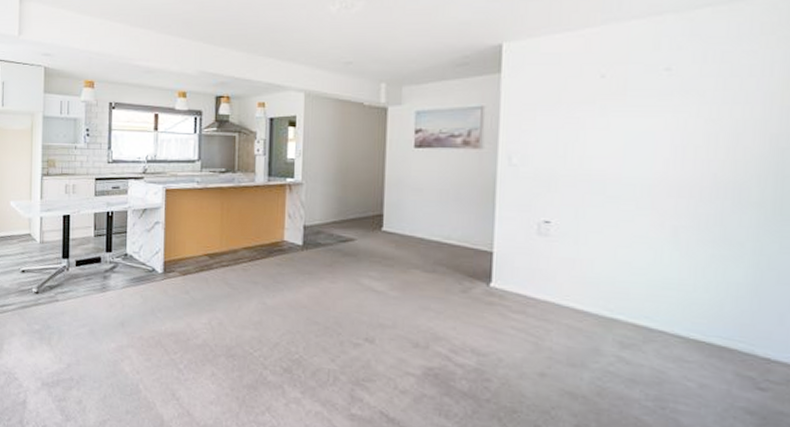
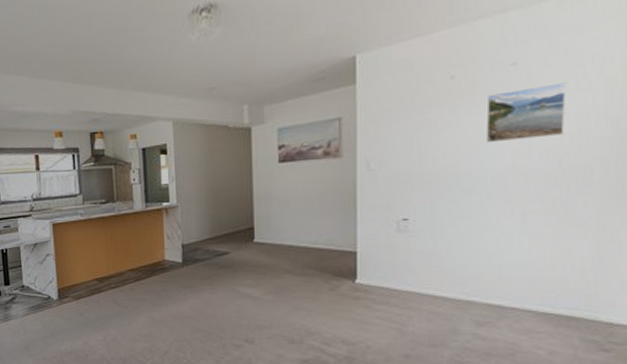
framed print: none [637,93,722,149] -> present [487,82,566,143]

